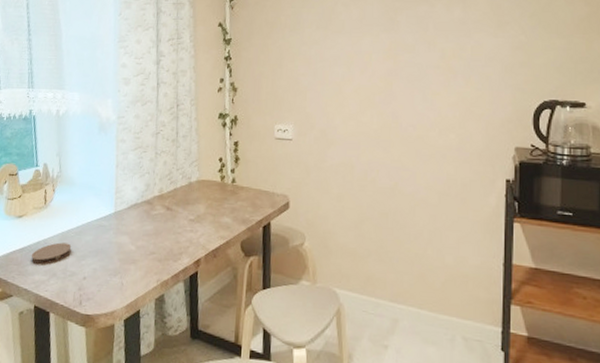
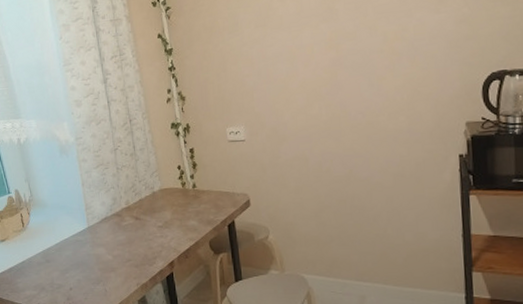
coaster: present [31,242,72,264] -> none [19,259,55,281]

